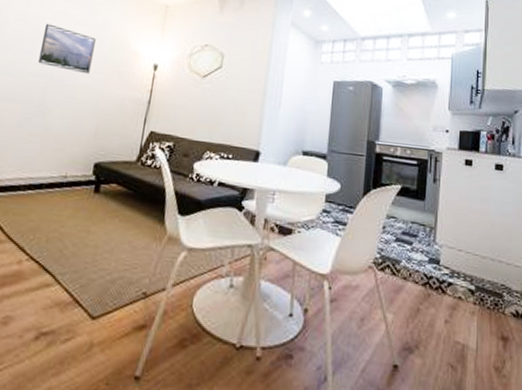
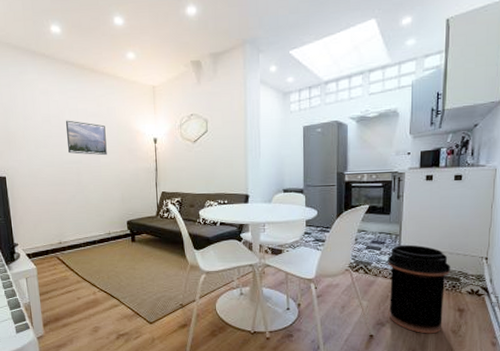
trash can: none [419,241,492,370] -> present [388,244,450,334]

